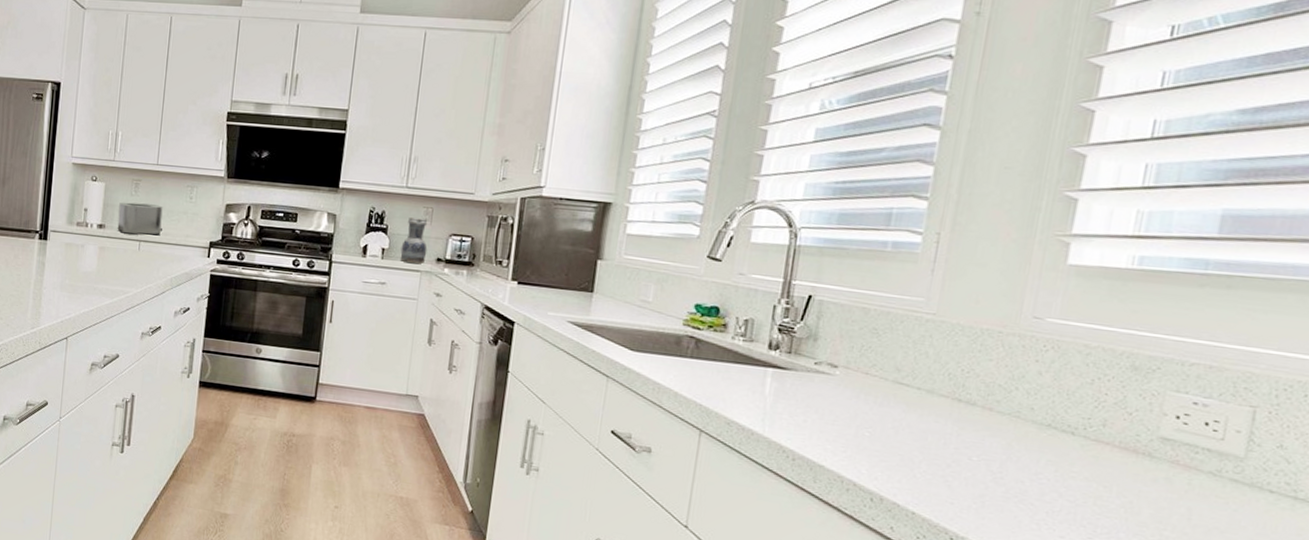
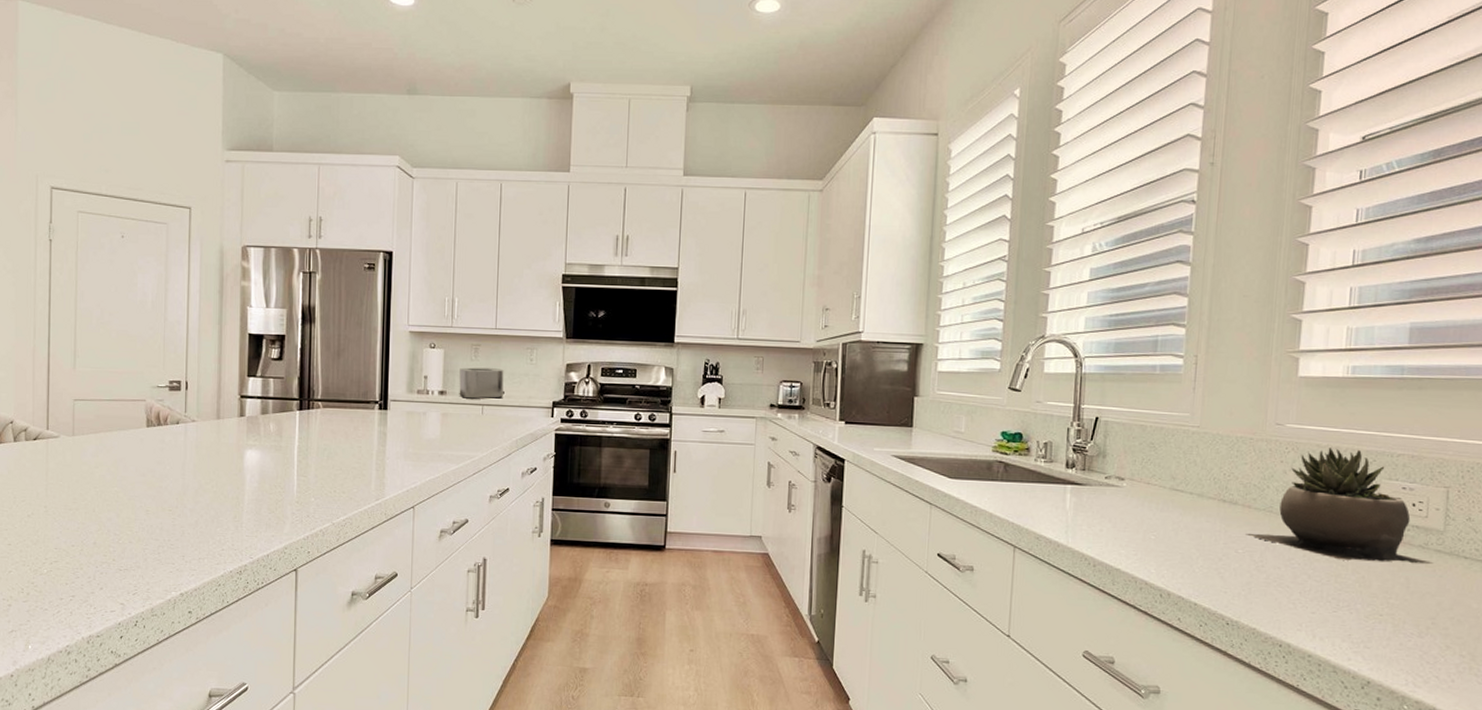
ceramic jug: present [400,217,428,264] -> none [736,367,761,411]
succulent plant: none [983,349,1227,495] -> present [1245,448,1434,564]

